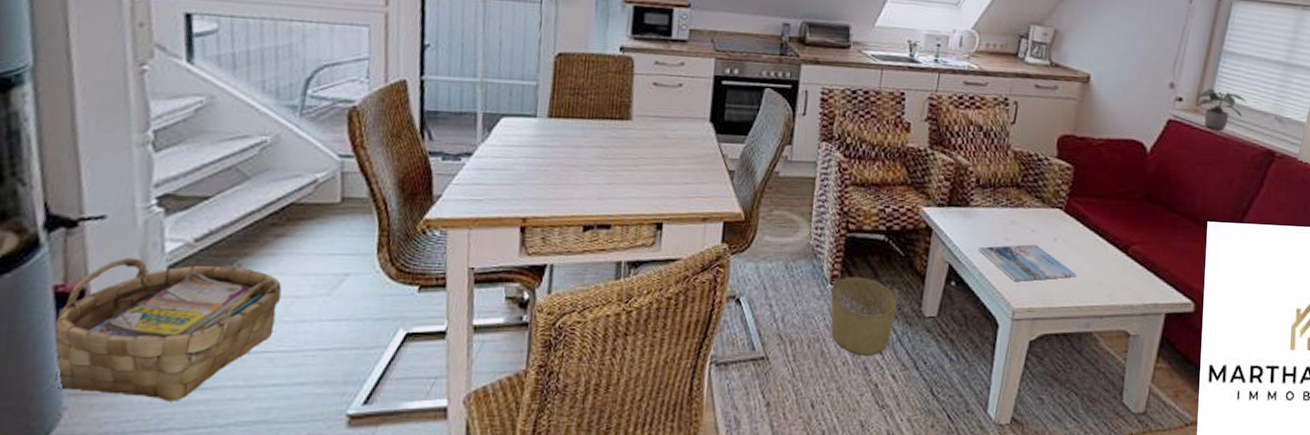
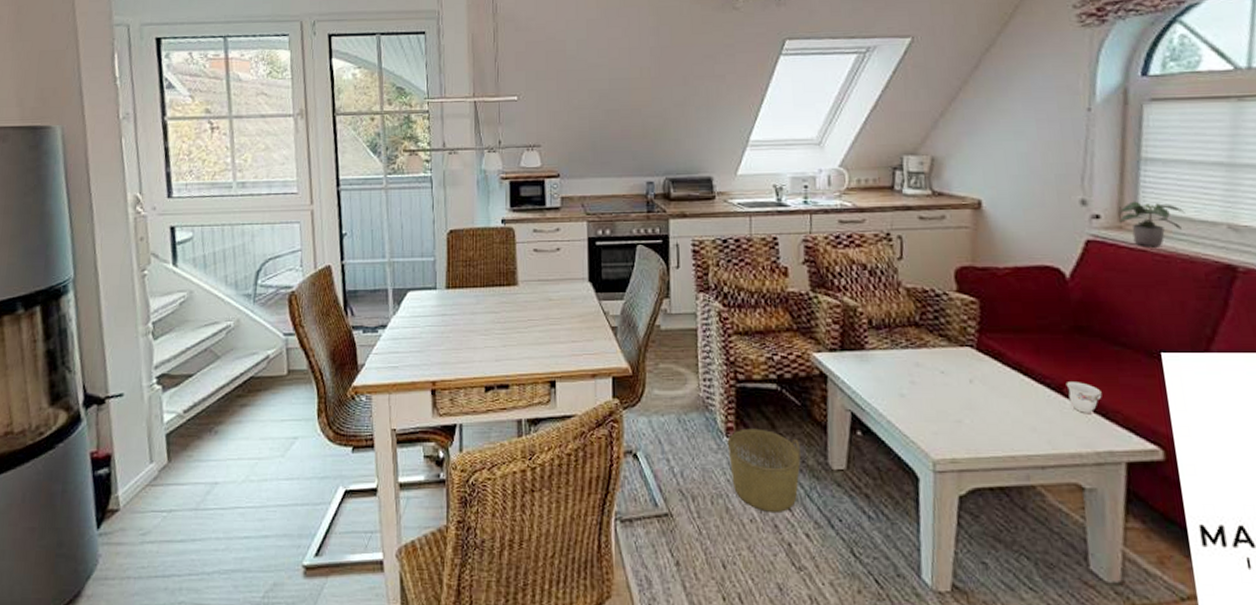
woven basket: present [55,257,283,402] -> none [92,427,248,551]
magazine: present [977,244,1077,282] -> none [881,387,1005,430]
teacup: none [1131,243,1157,271] -> present [1065,382,1102,413]

